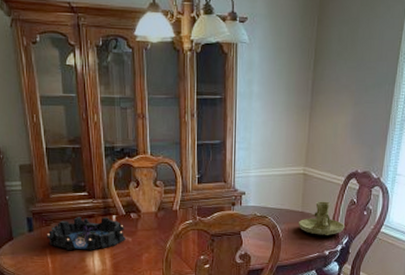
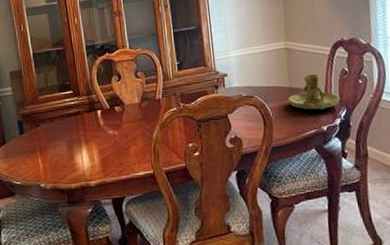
decorative bowl: present [46,217,126,250] -> none [36,113,112,149]

